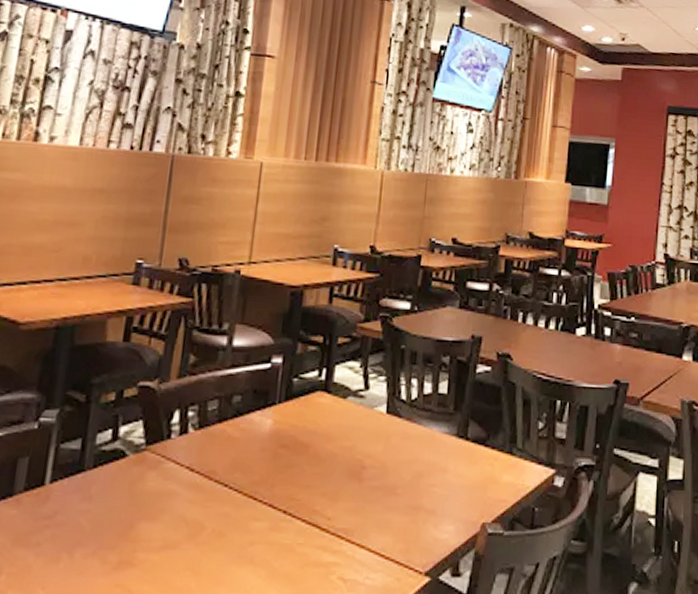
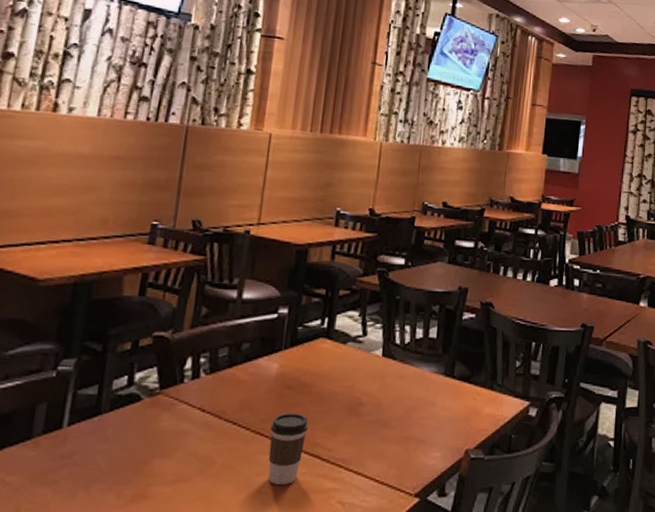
coffee cup: none [262,475,306,556] -> present [268,412,308,485]

